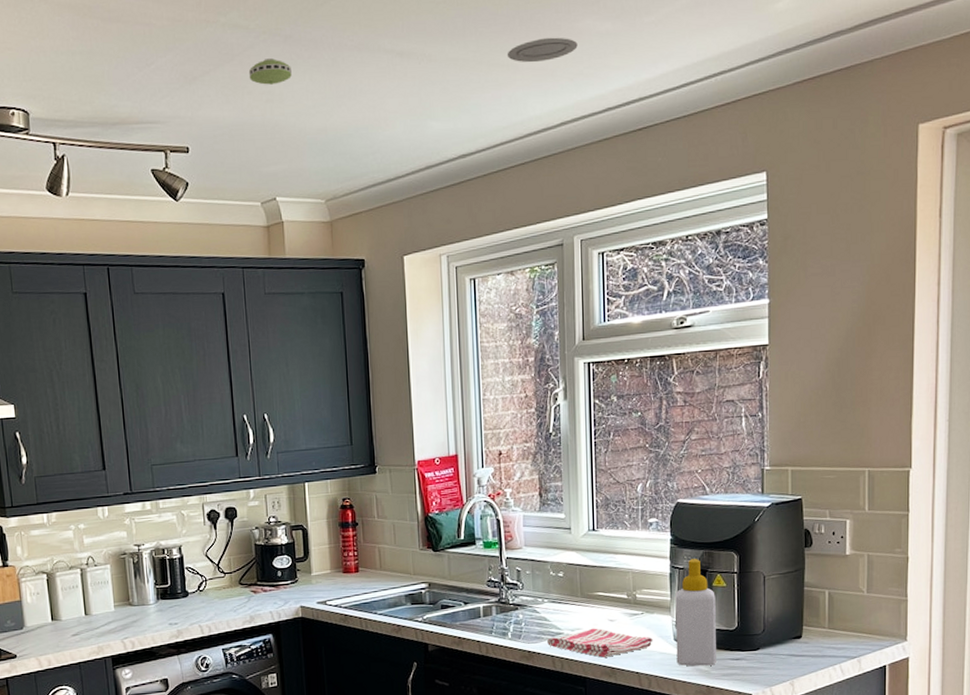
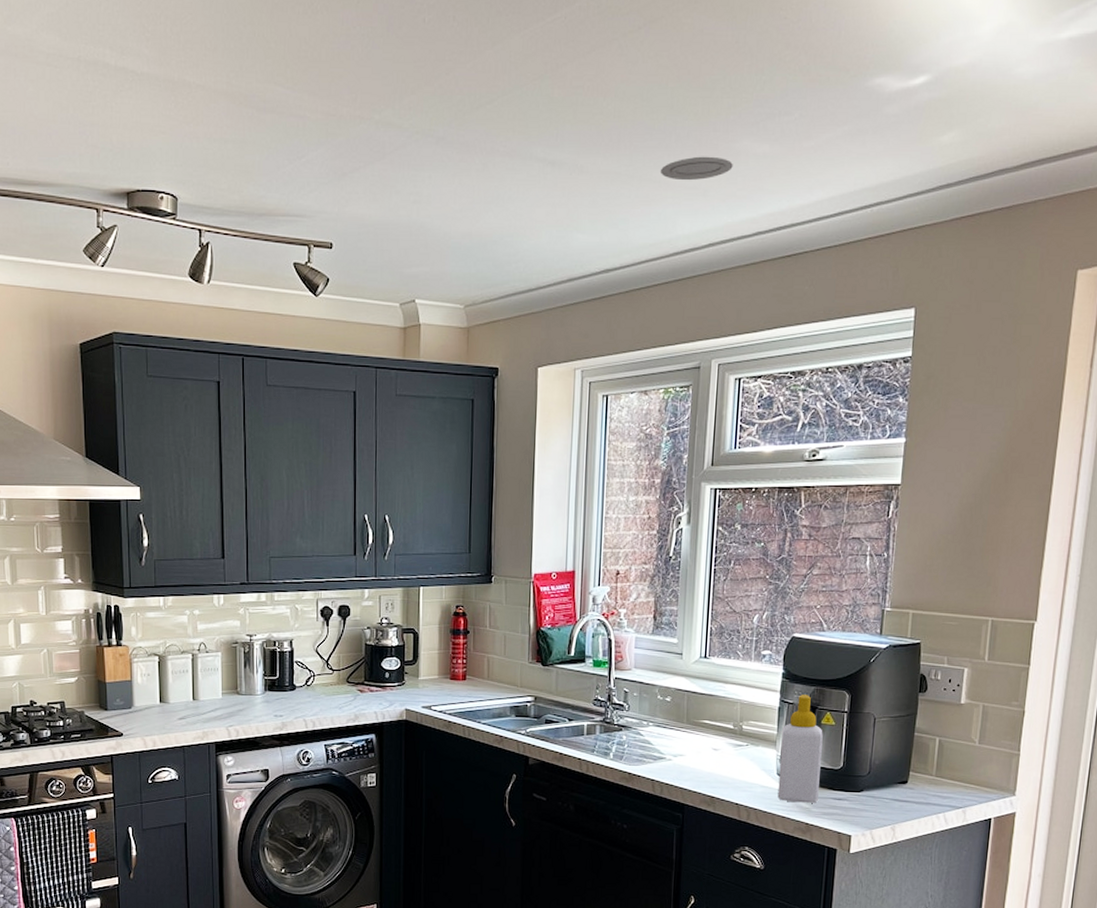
smoke detector: present [248,58,292,85] -> none [398,159,441,186]
dish towel: present [546,628,653,658] -> none [648,755,756,786]

